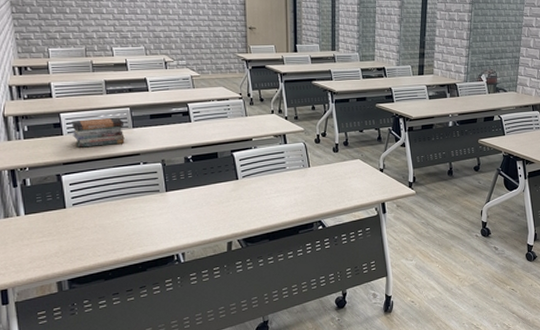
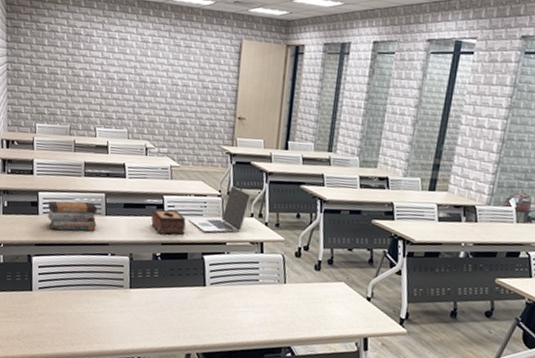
tissue box: none [179,115,212,138] -> present [151,209,186,235]
laptop: none [215,88,270,132] -> present [189,186,252,233]

